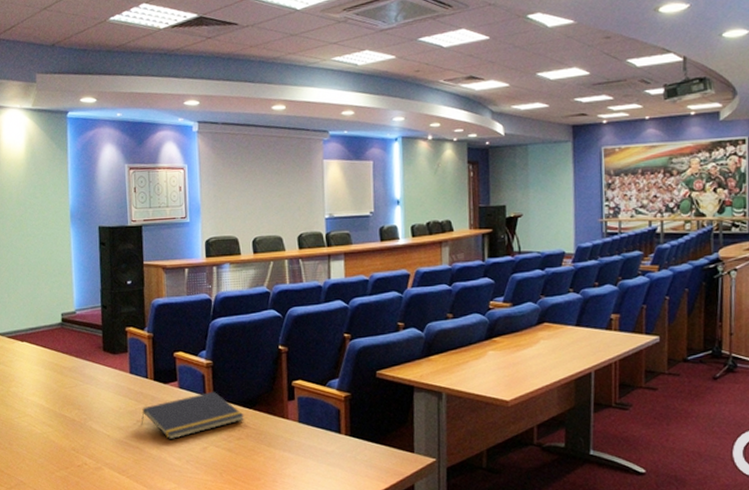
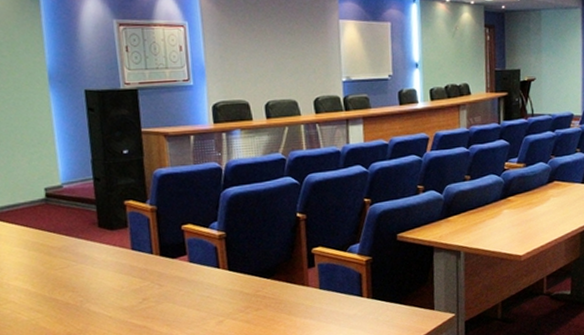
notepad: present [141,391,244,440] -> none [147,263,262,317]

